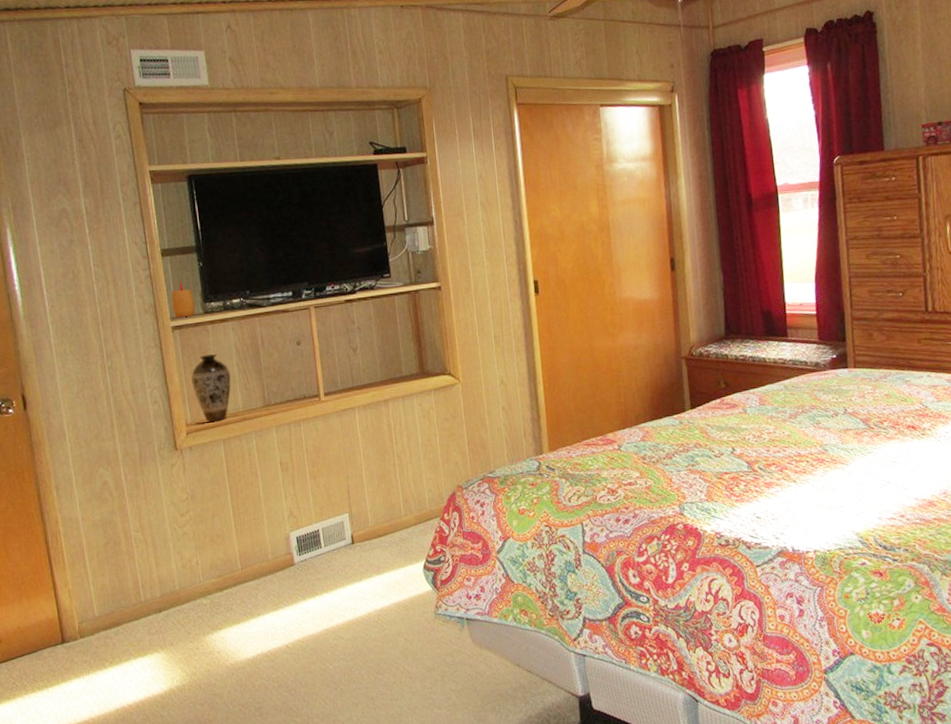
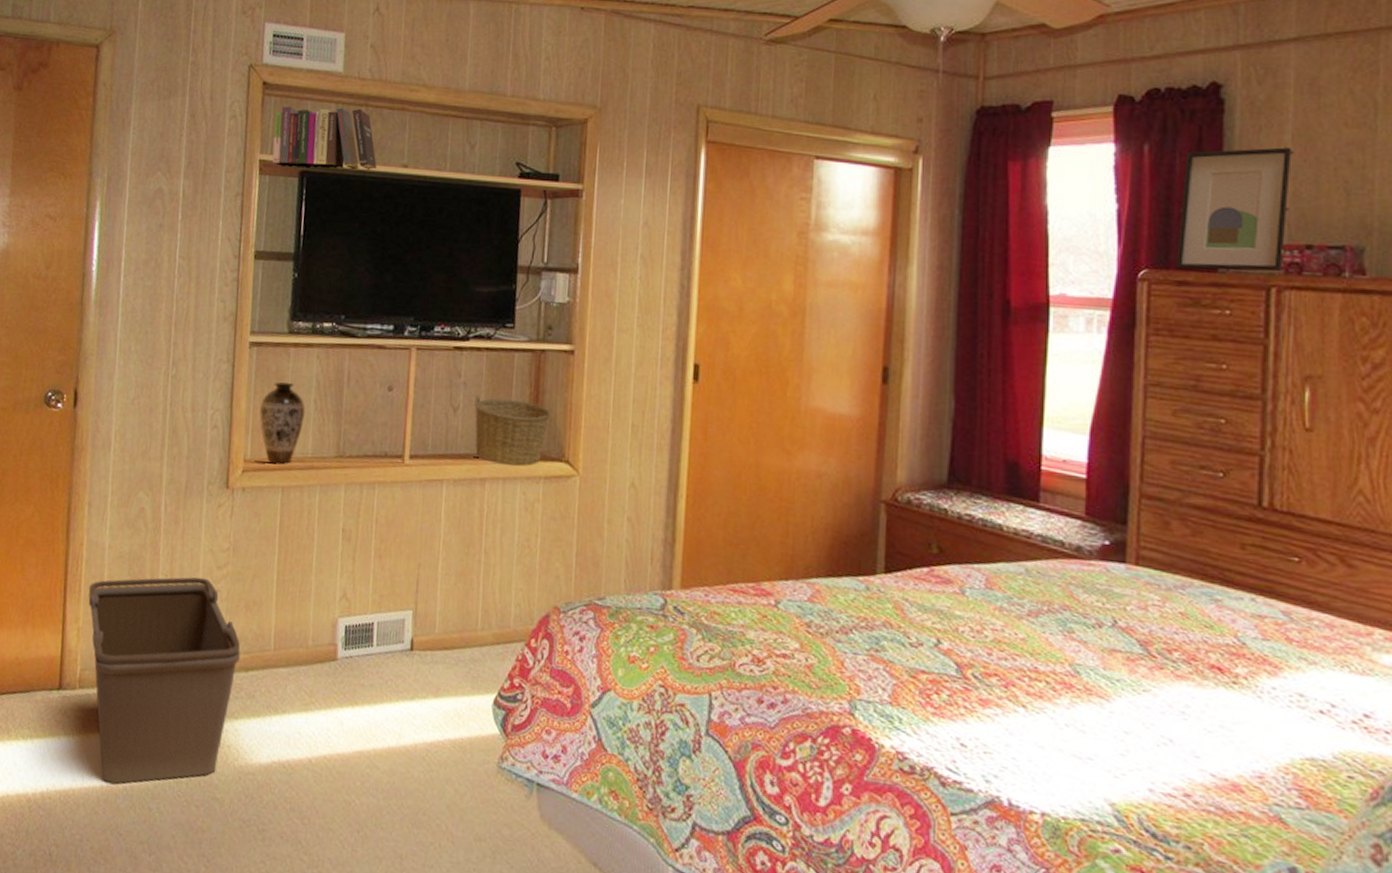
bicycle basket: none [72,526,214,706] -> present [88,577,241,785]
books: none [155,114,253,175] -> present [272,106,377,170]
candle: present [171,280,196,319] -> none [255,290,281,335]
basket: none [369,332,431,387] -> present [474,394,552,467]
picture frame: none [855,53,926,153] -> present [1176,147,1293,272]

